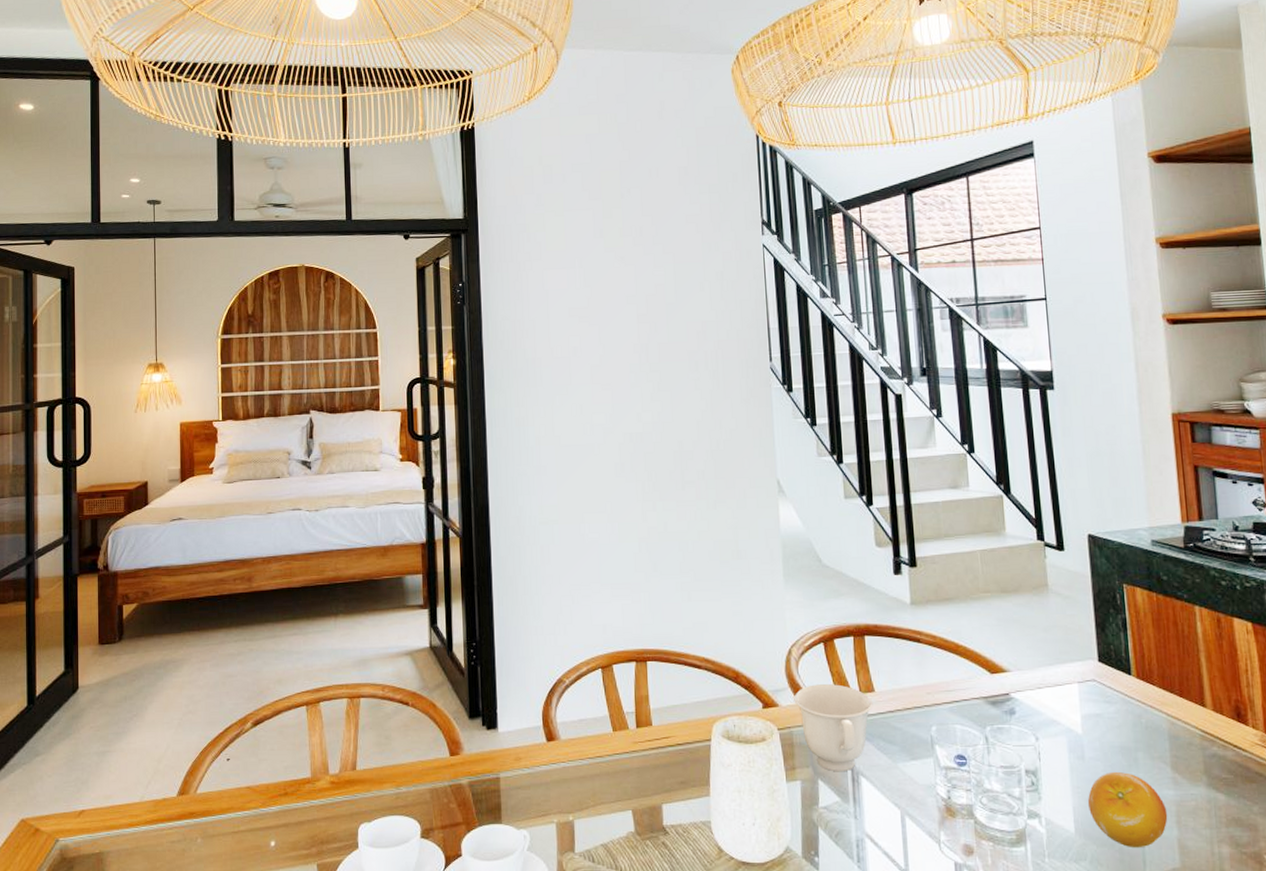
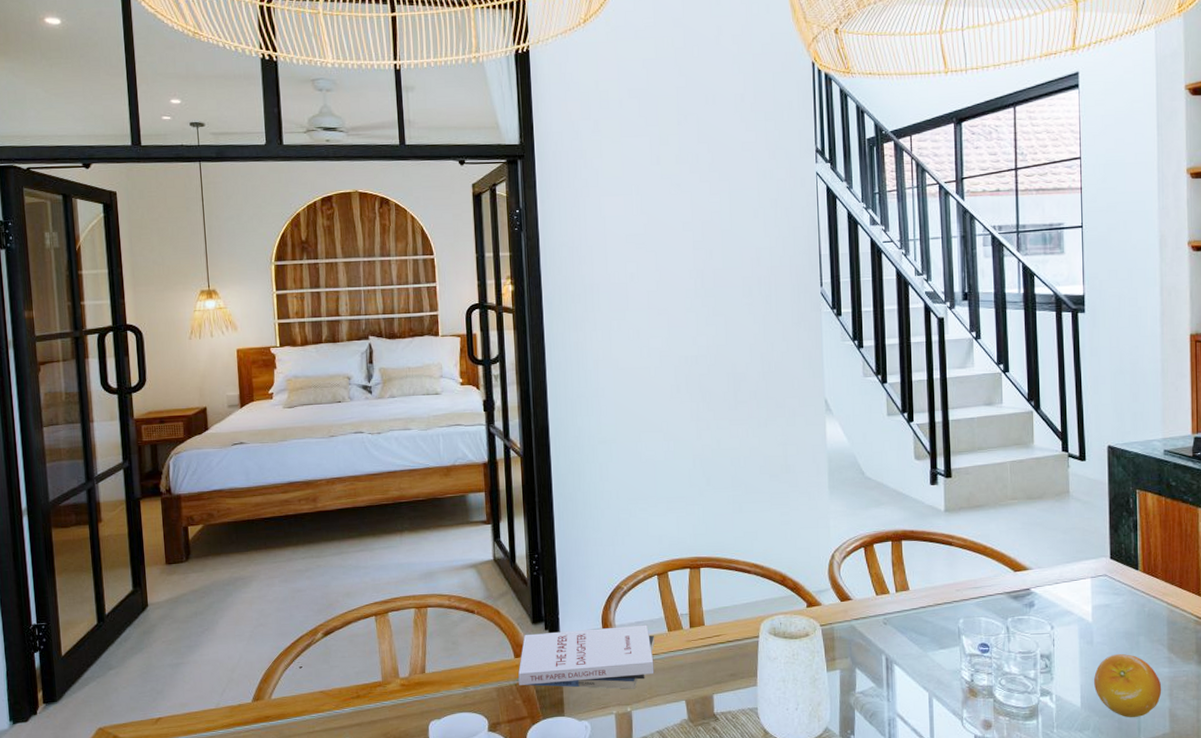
books: none [453,723,599,795] -> present [518,624,655,689]
teacup: present [794,684,873,772] -> none [835,584,908,662]

